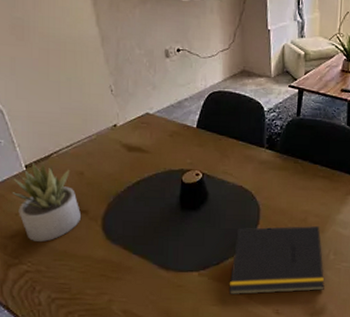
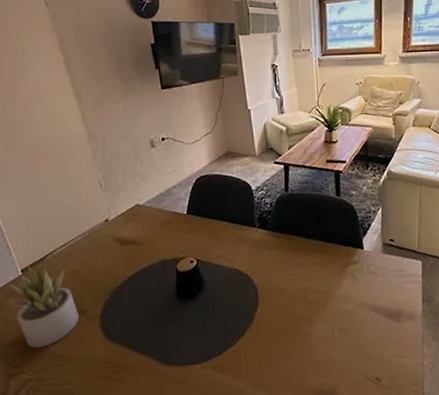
notepad: present [228,226,325,294] -> none [234,303,333,385]

